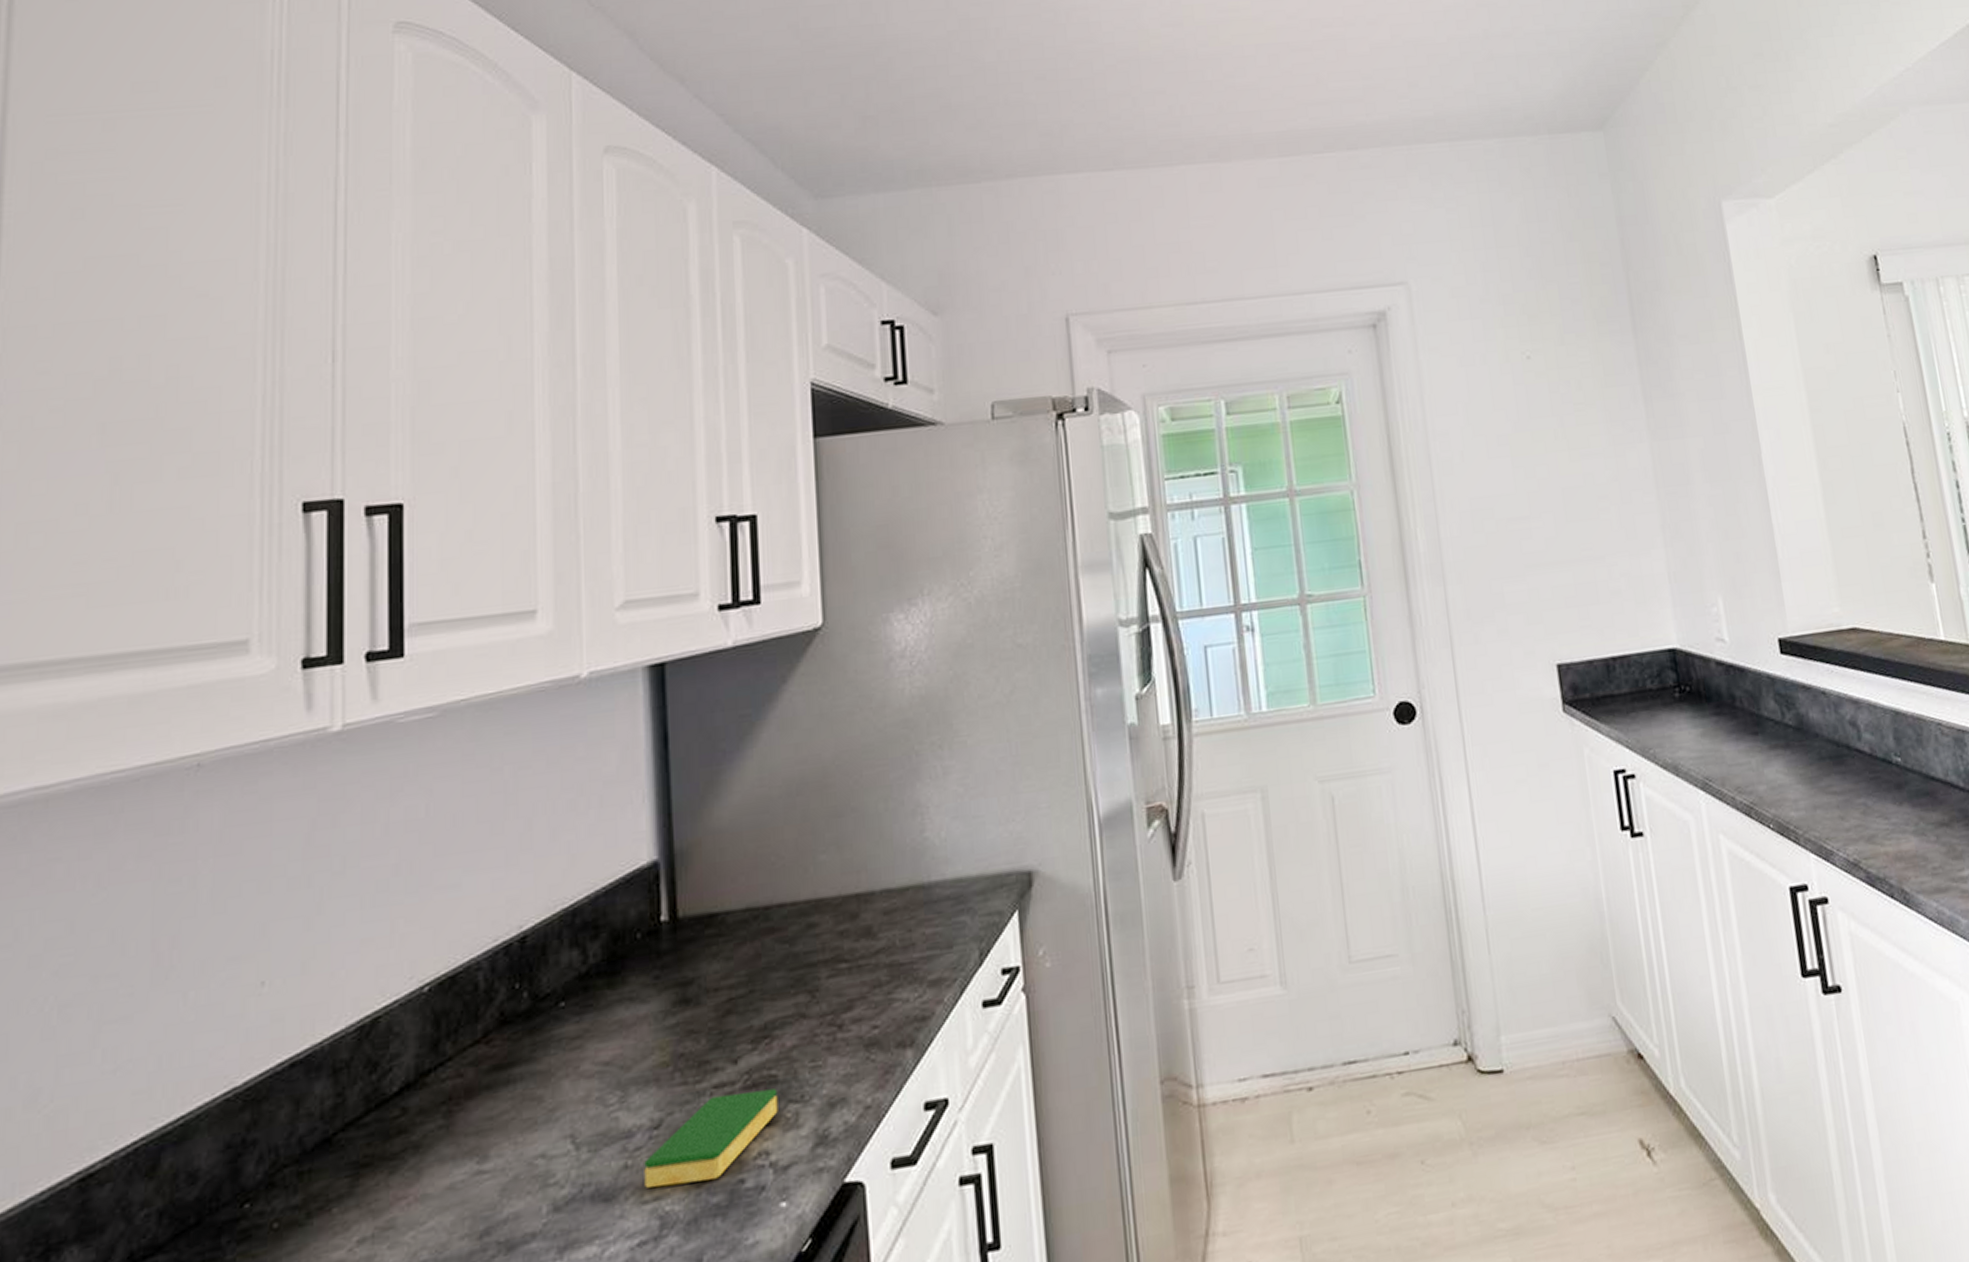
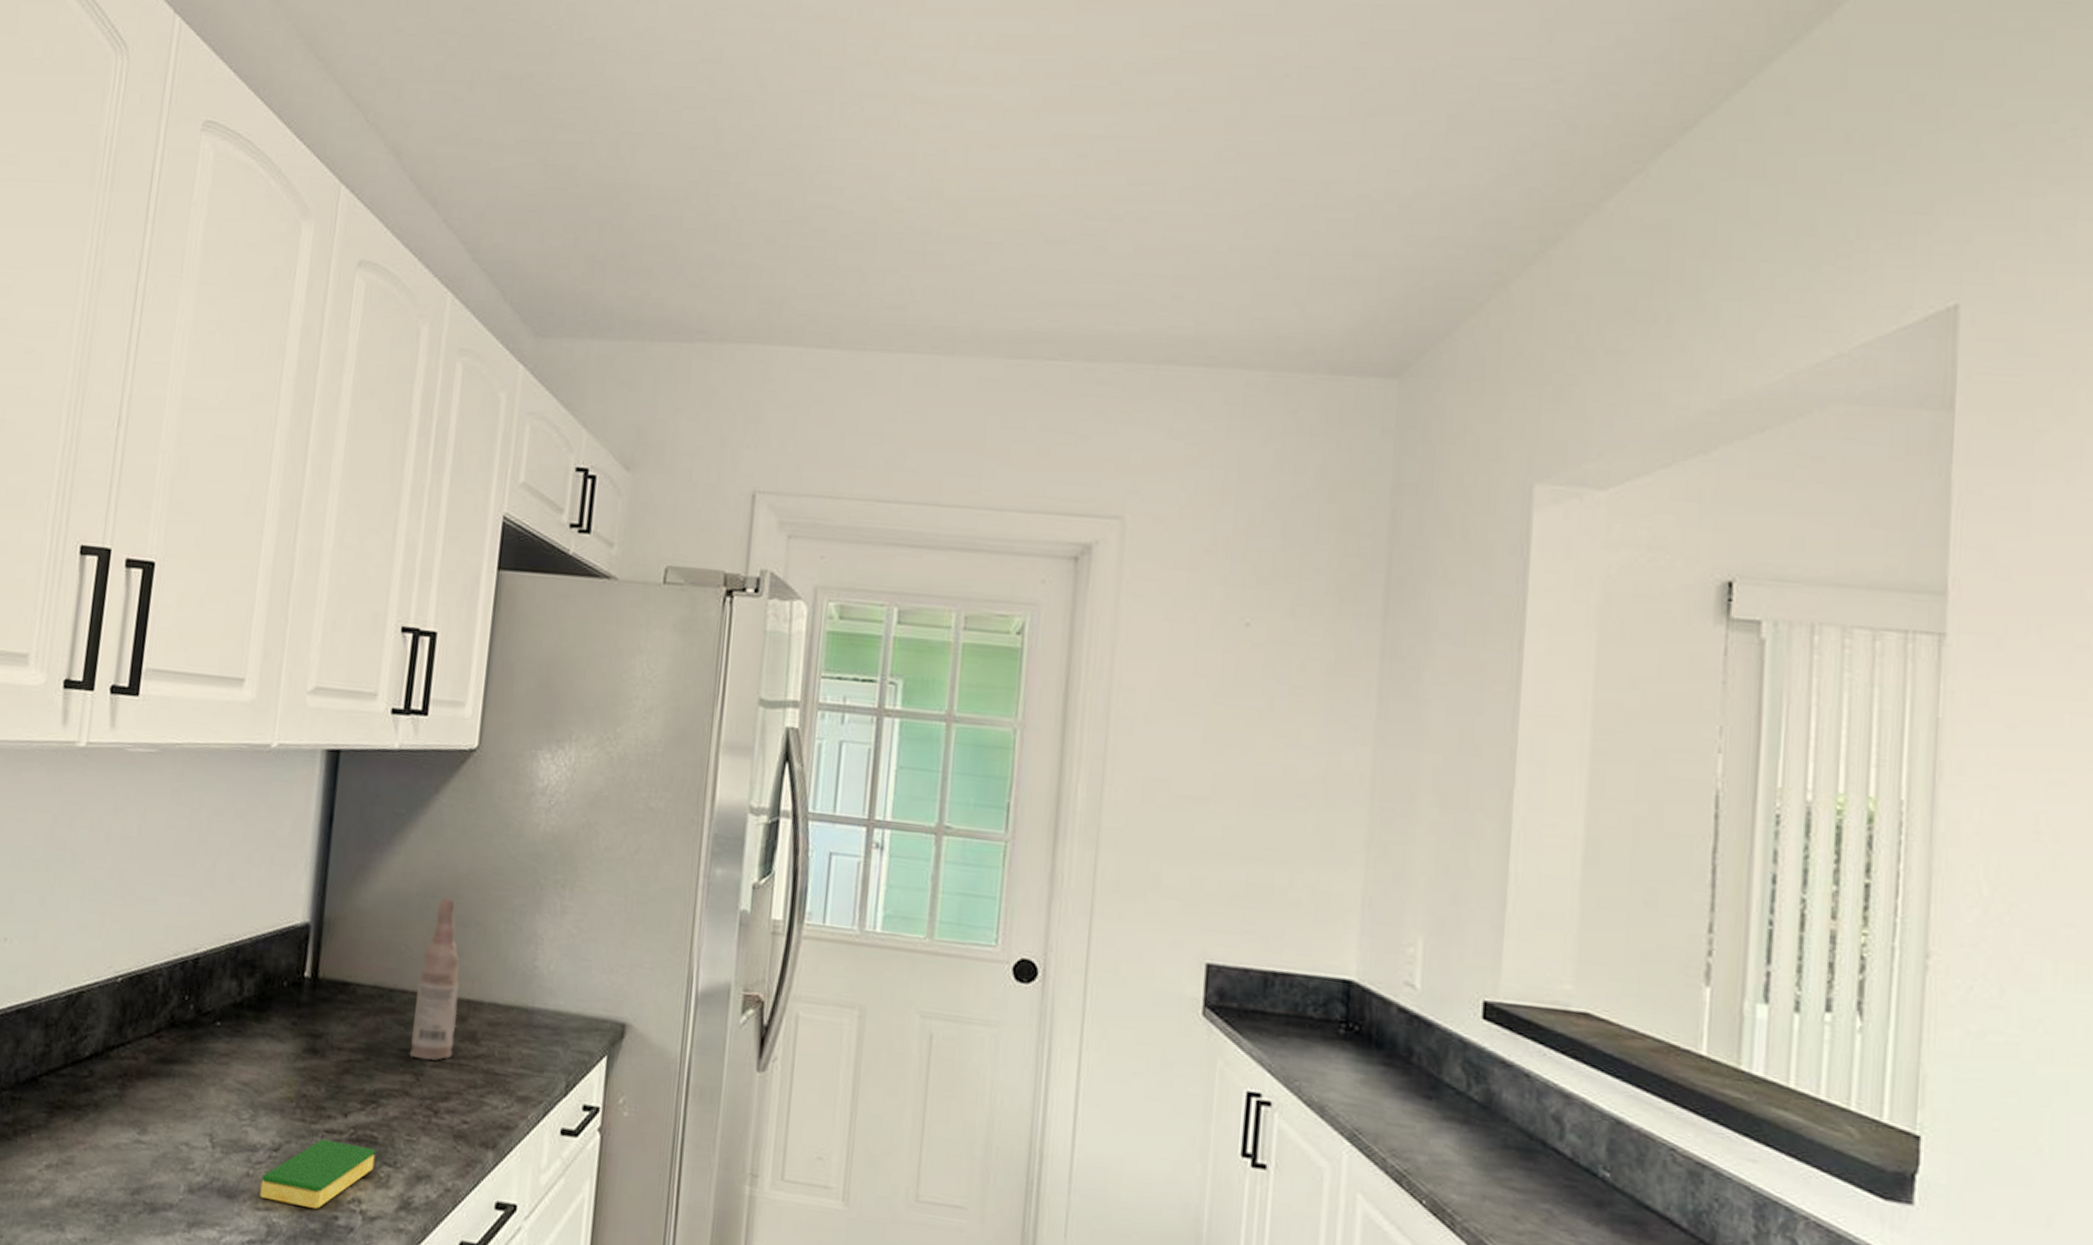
bottle: none [796,790,848,974] -> present [409,897,460,1060]

